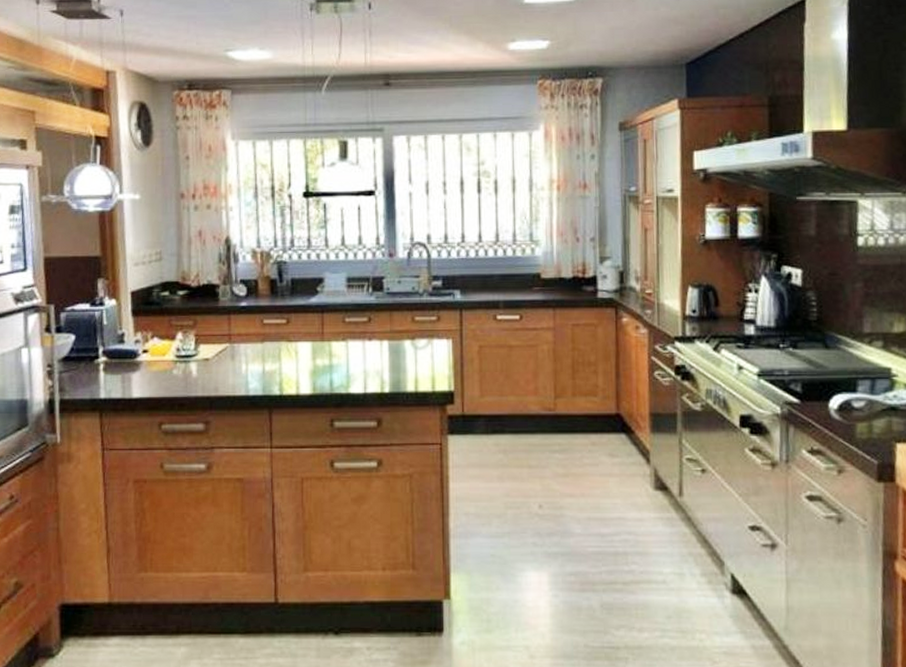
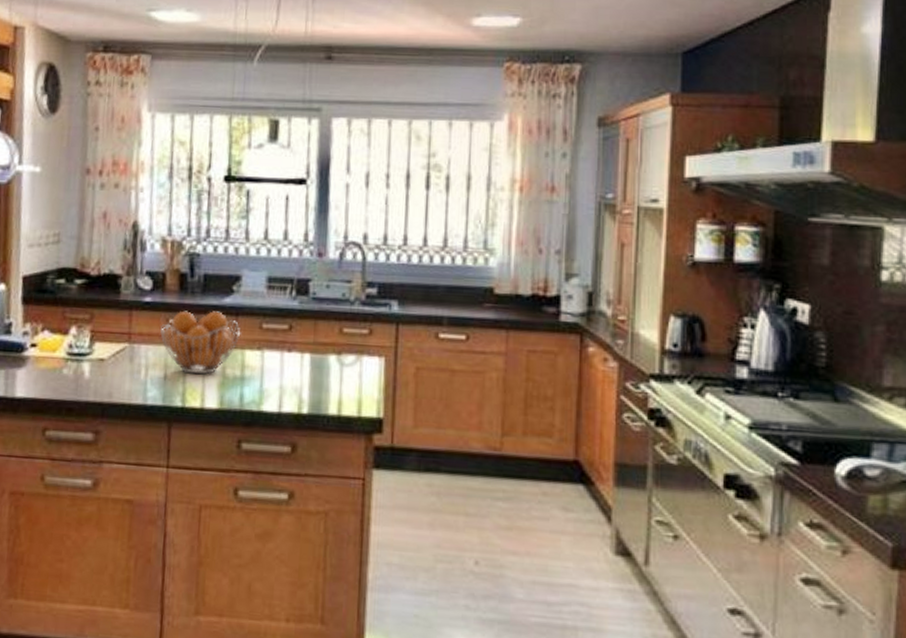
fruit basket: none [256,310,327,366] -> present [160,310,241,375]

